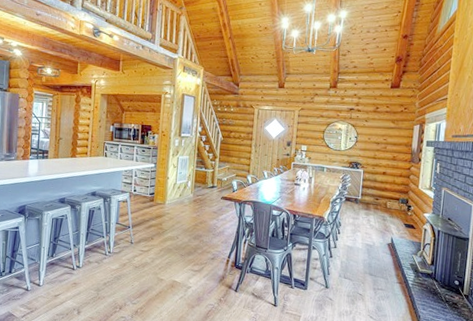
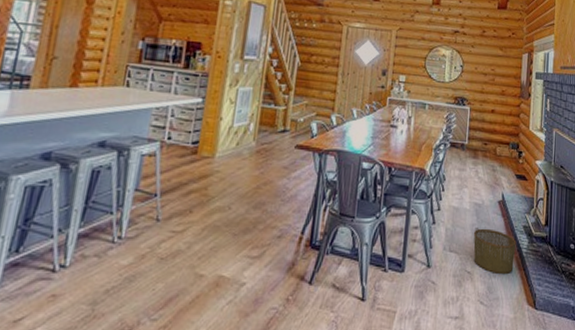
basket: none [365,262,404,299] -> present [473,228,517,275]

